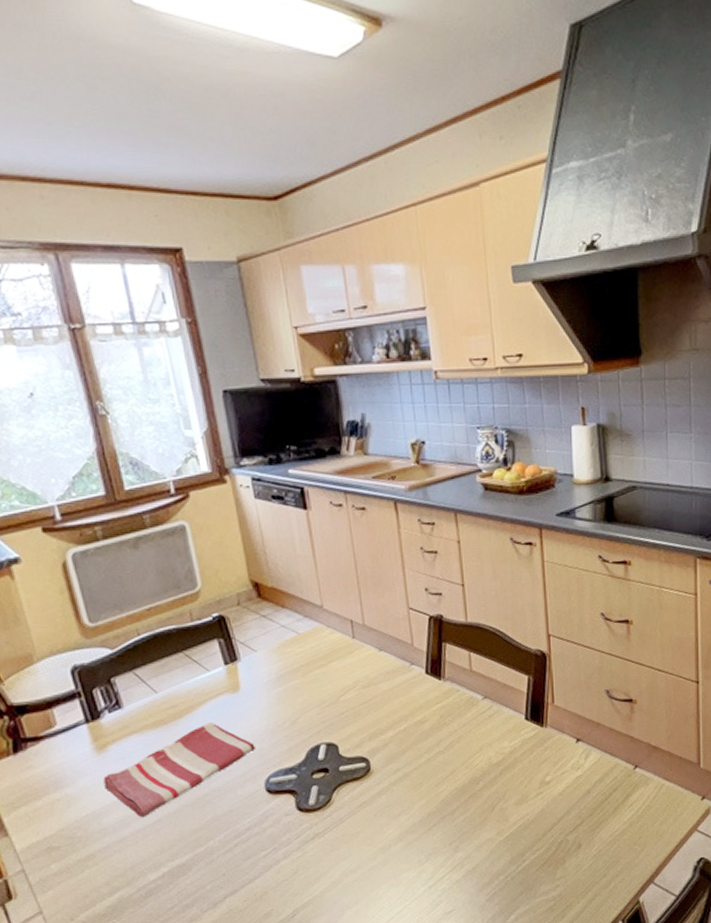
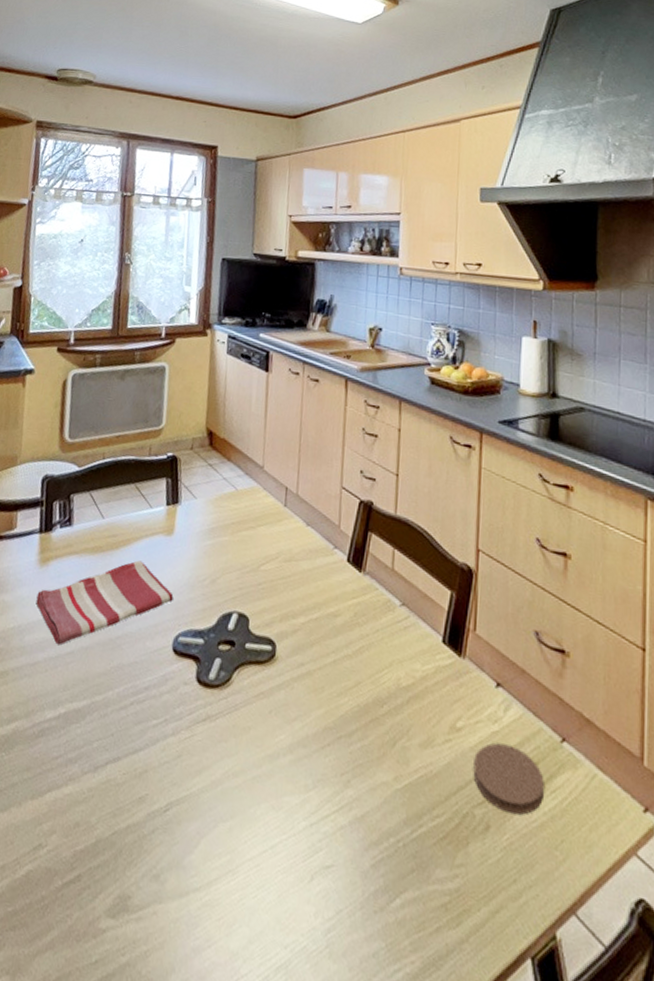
coaster: none [563,782,623,831] -> present [473,742,544,815]

